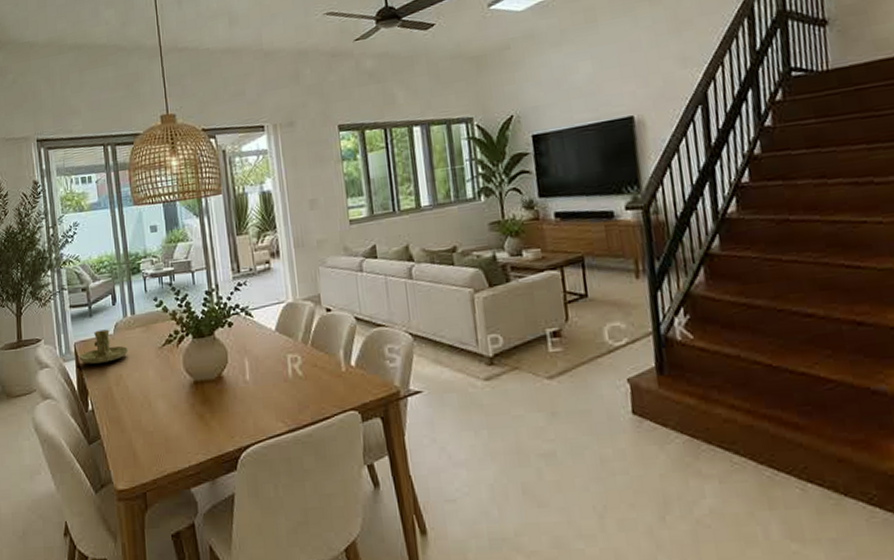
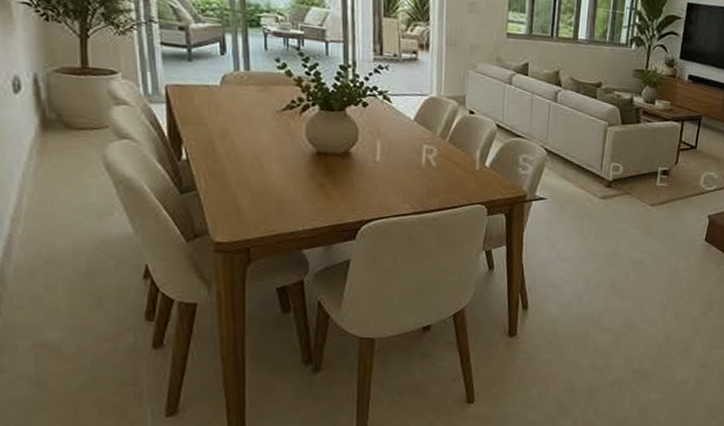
candle holder: present [79,329,129,364] -> none [171,77,239,115]

